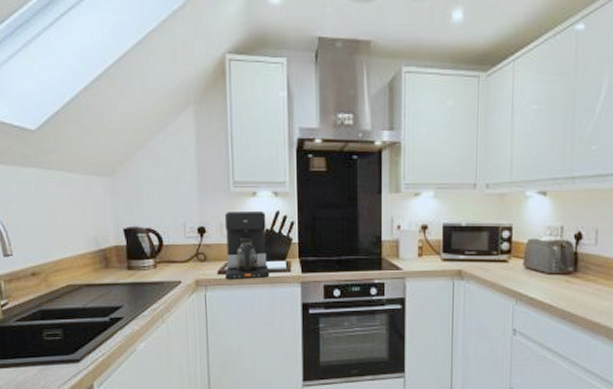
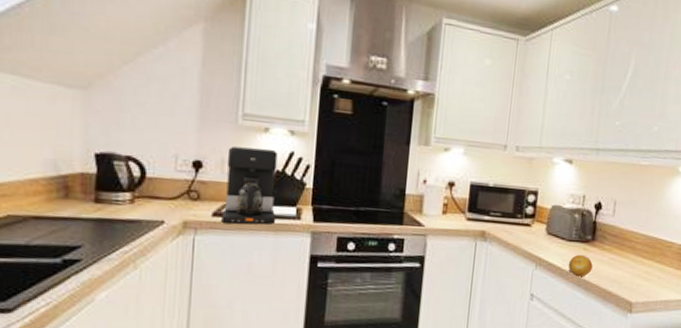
fruit: none [550,287,577,310] -> present [568,254,593,278]

